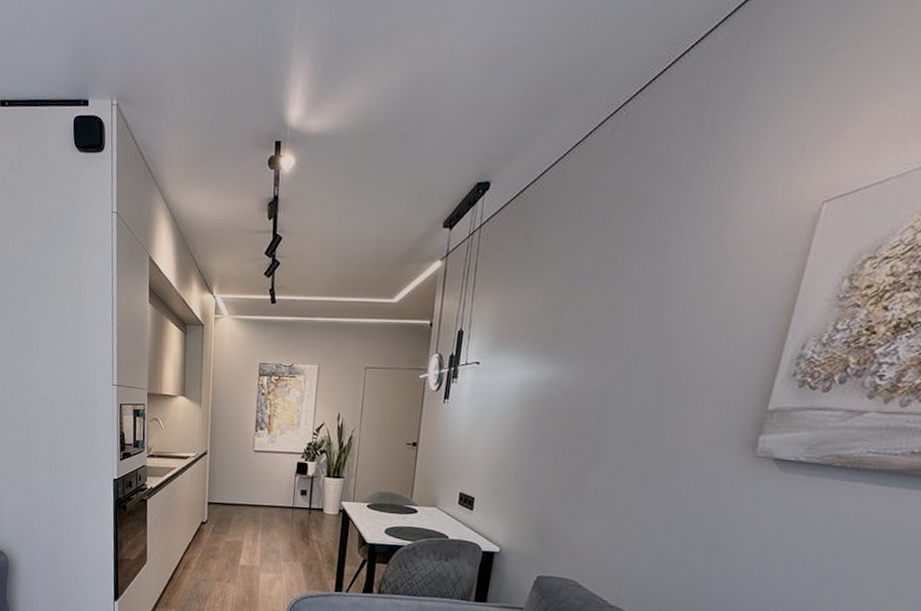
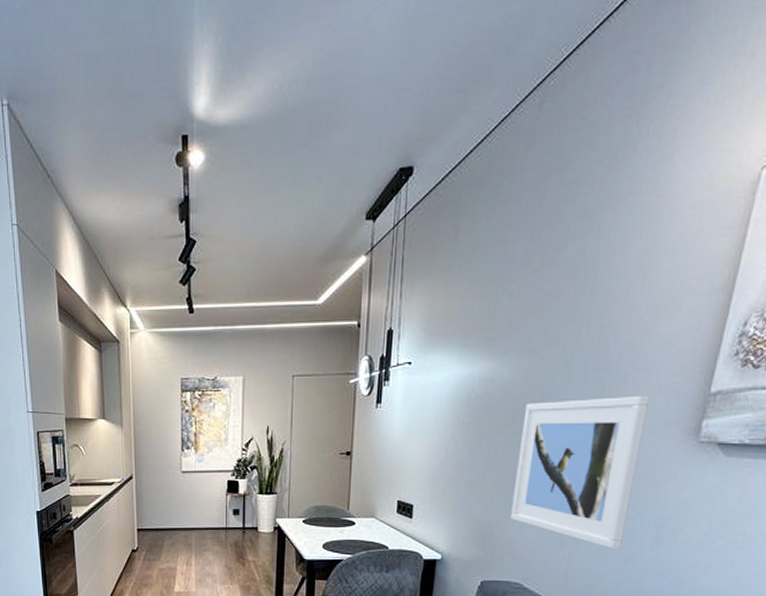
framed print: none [568,408,708,555] -> present [510,395,649,550]

